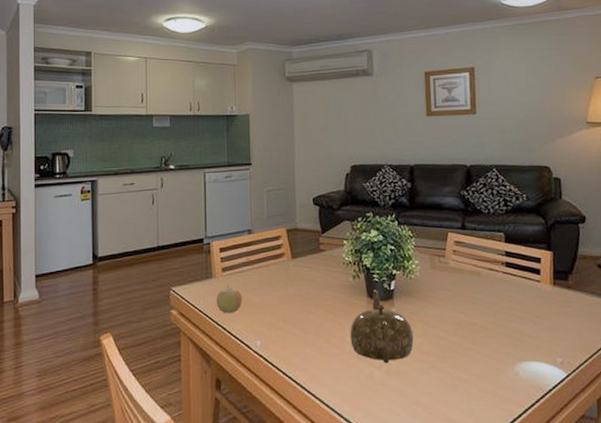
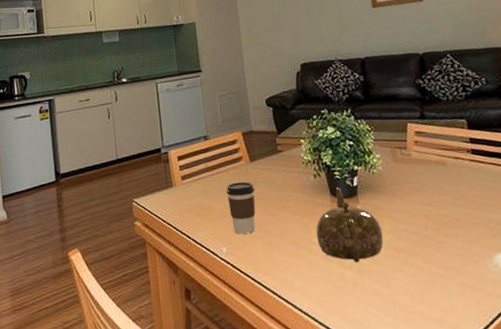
fruit: present [216,284,242,313] -> none [178,192,205,221]
coffee cup: none [265,278,294,329] -> present [226,181,256,234]

